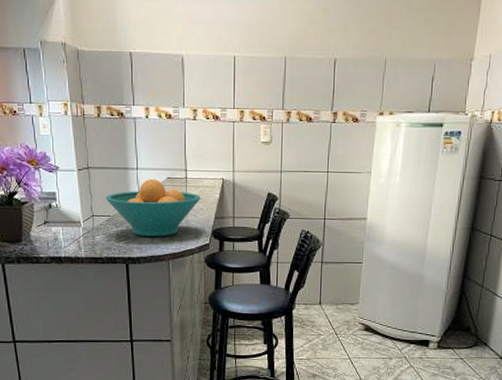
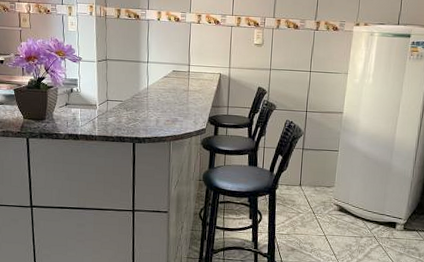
fruit bowl: present [106,178,201,237] -> none [119,71,201,121]

